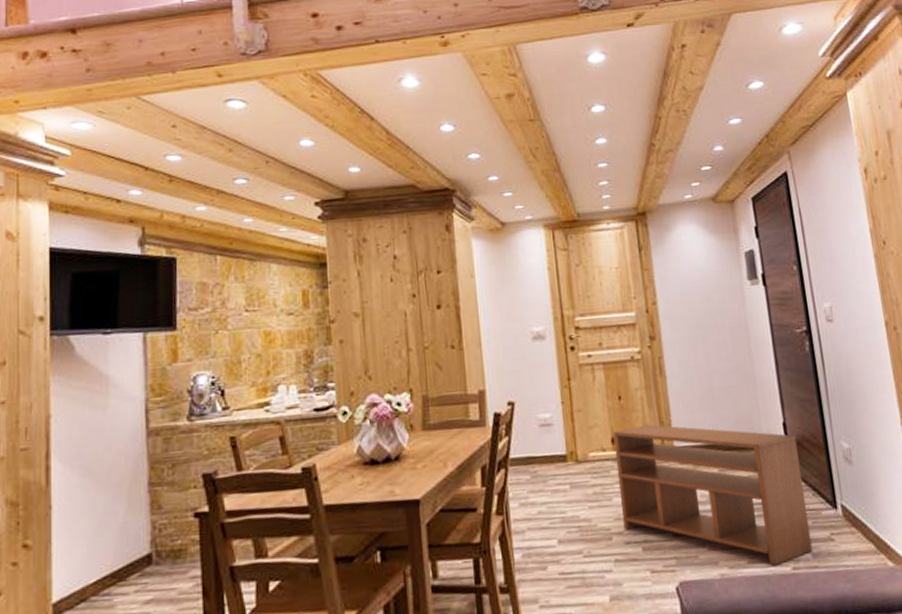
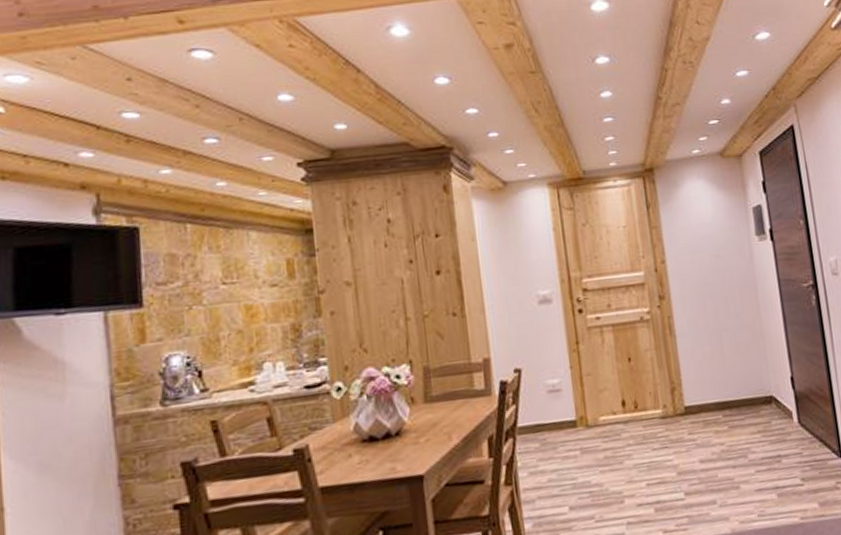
shelving unit: present [613,424,813,566] -> none [623,385,820,517]

